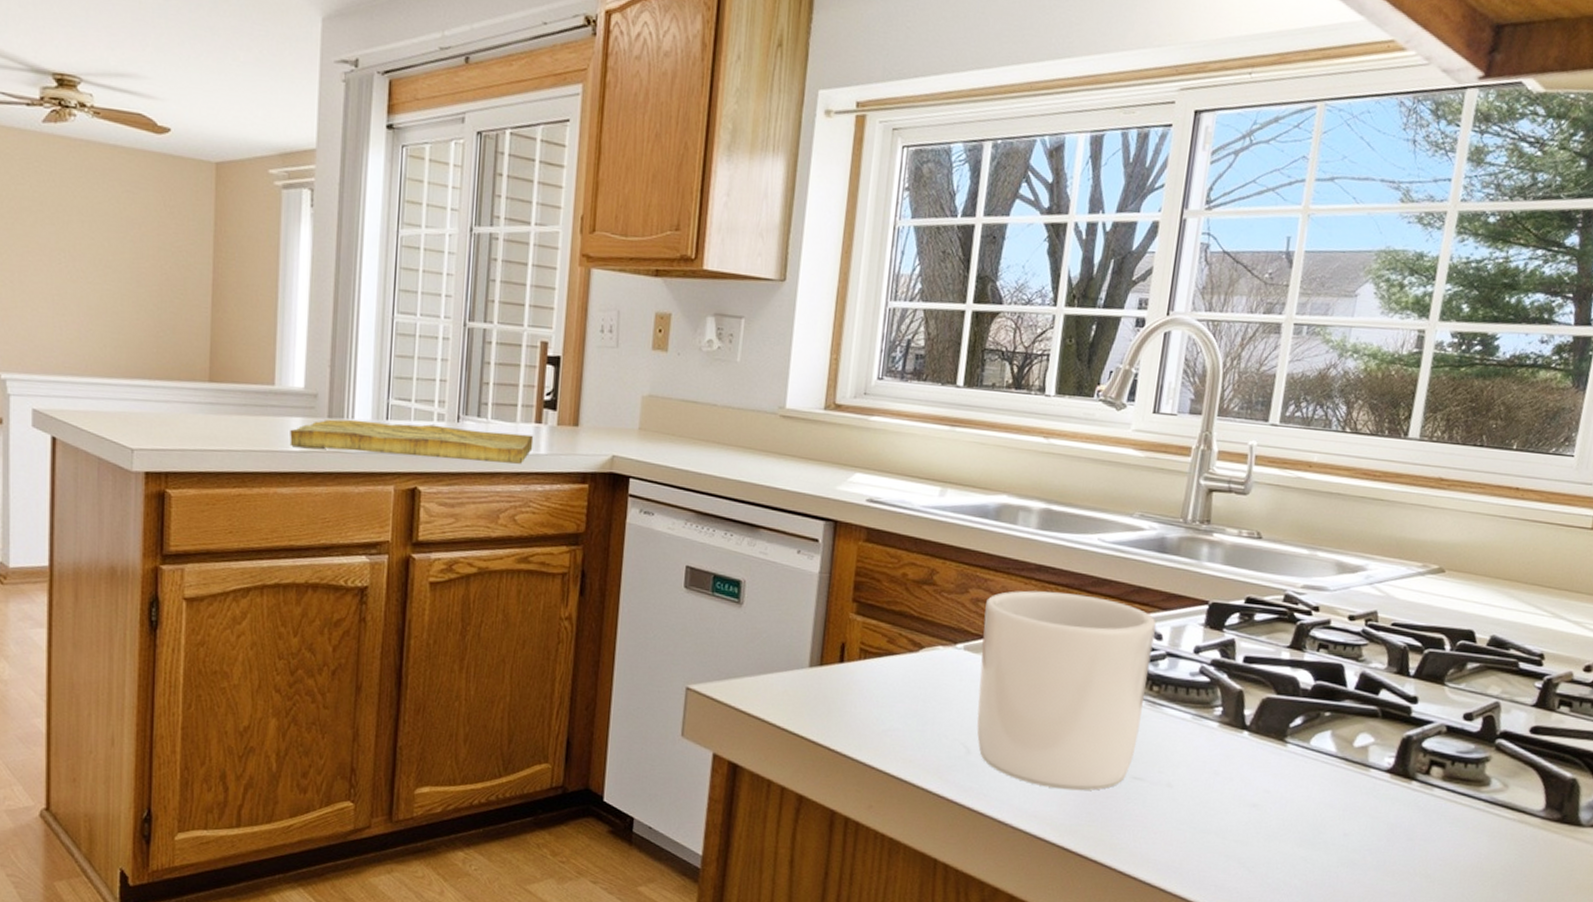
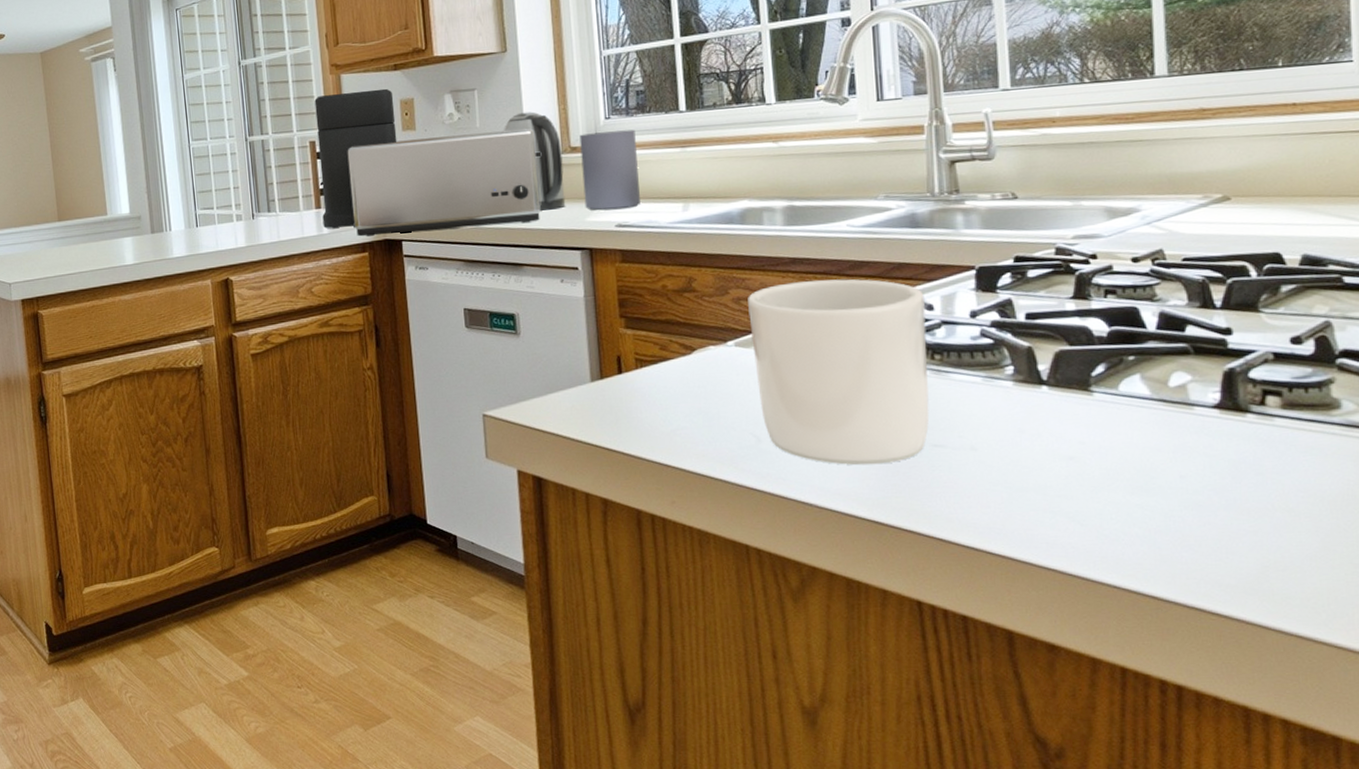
cutting board: present [290,419,534,464] -> none [124,219,317,261]
coffee maker: none [541,289,649,451] -> present [314,88,397,229]
toaster: none [576,355,802,482] -> present [347,129,541,238]
kettle: none [766,354,826,471] -> present [504,111,566,211]
canister: none [838,391,907,484] -> present [579,129,640,211]

